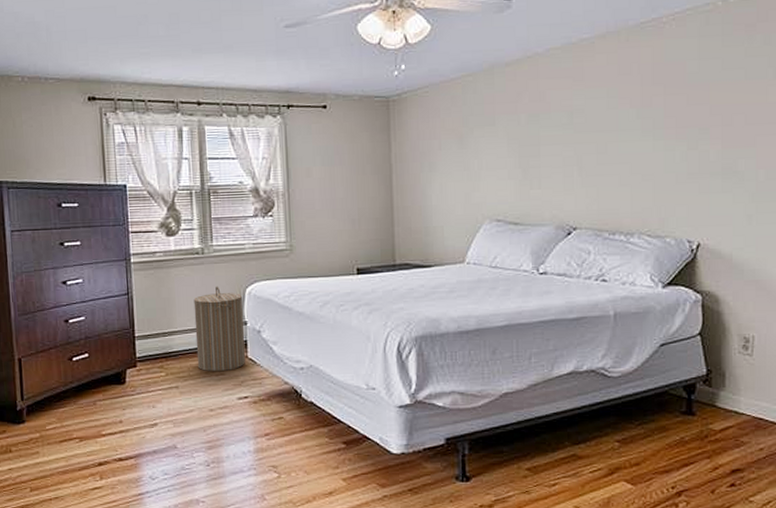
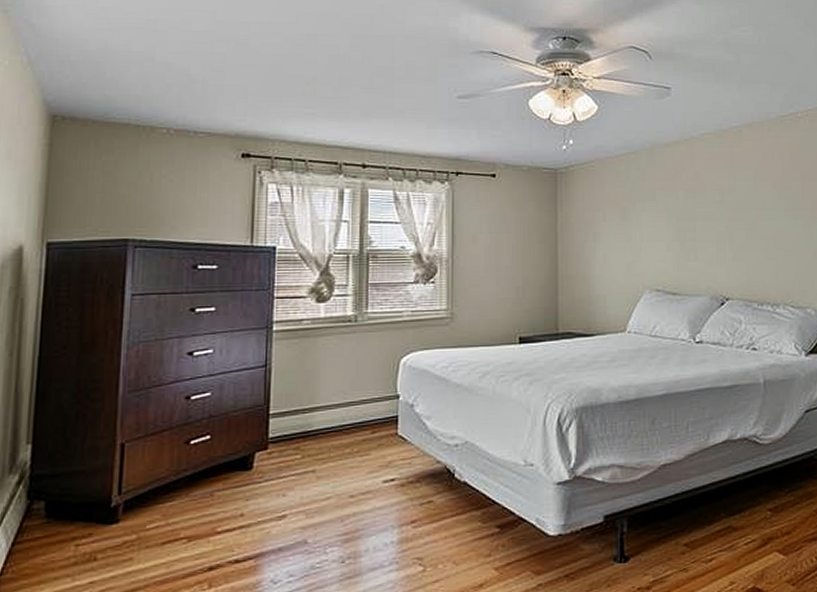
laundry hamper: present [193,286,245,372] -> none [339,356,397,453]

